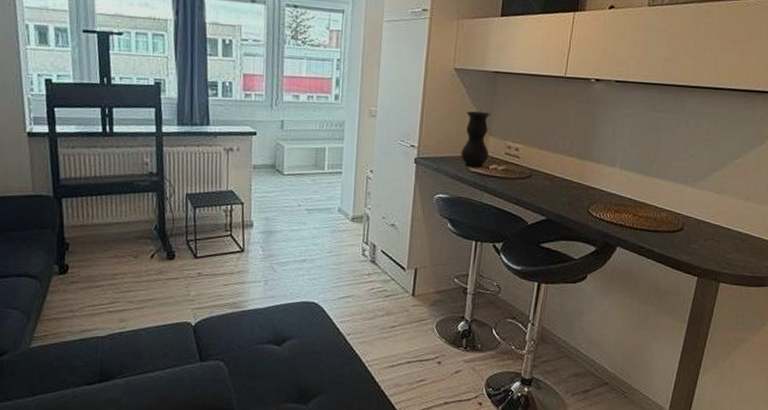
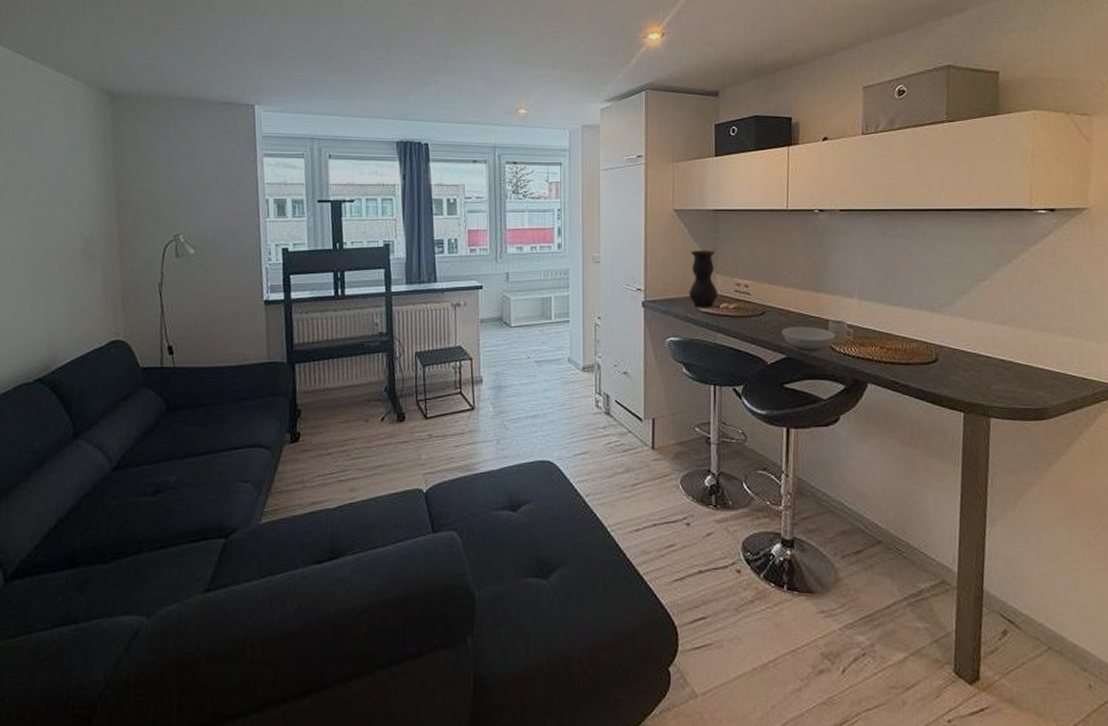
bowl: none [545,190,594,216] -> present [782,326,835,352]
mug: none [588,186,612,210] -> present [828,319,854,344]

